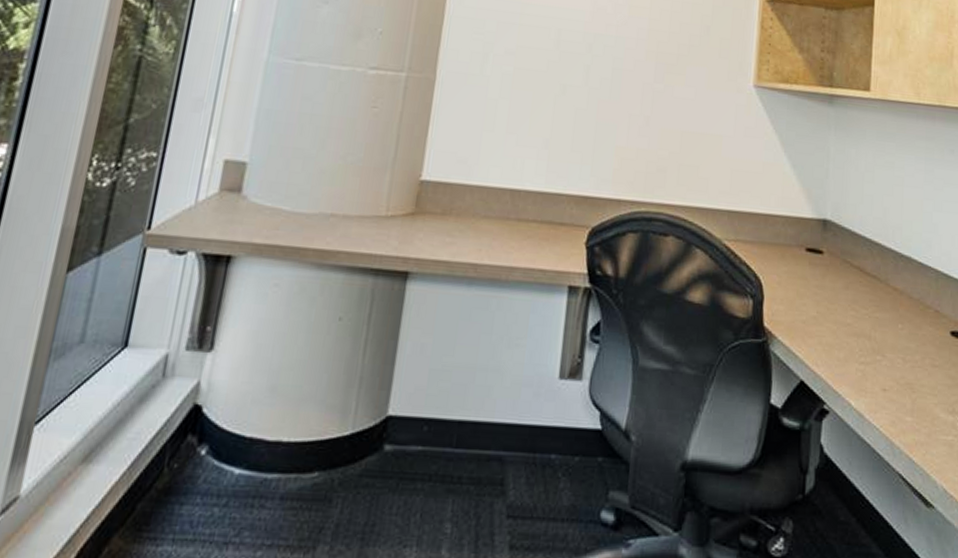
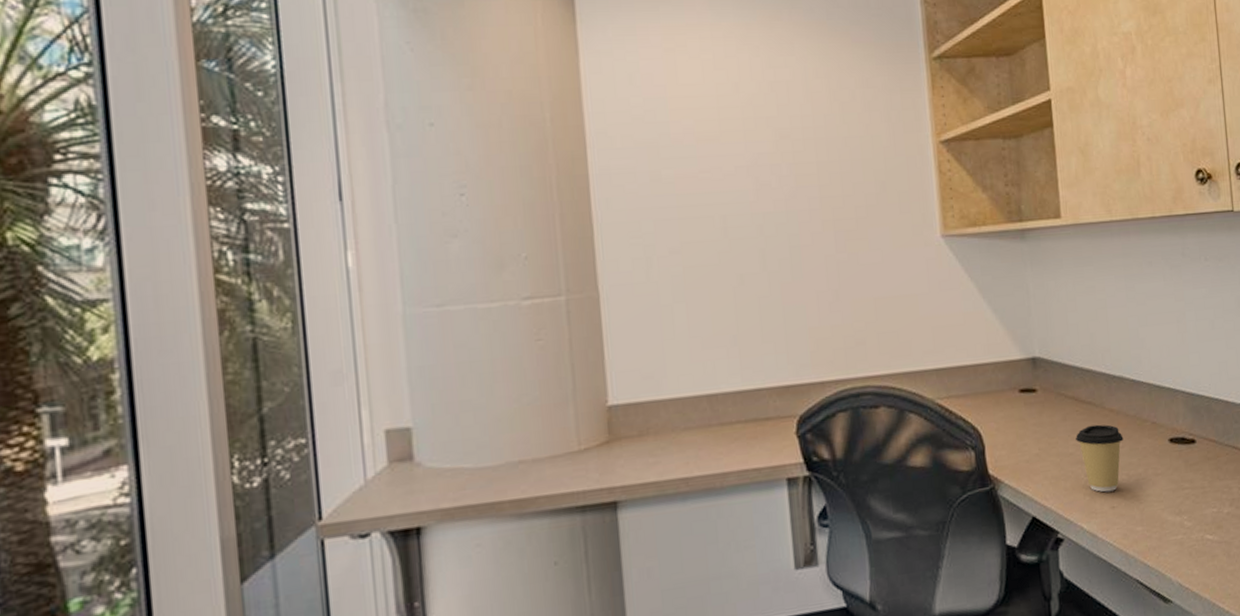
coffee cup: none [856,299,904,373] -> present [1076,424,1124,493]

